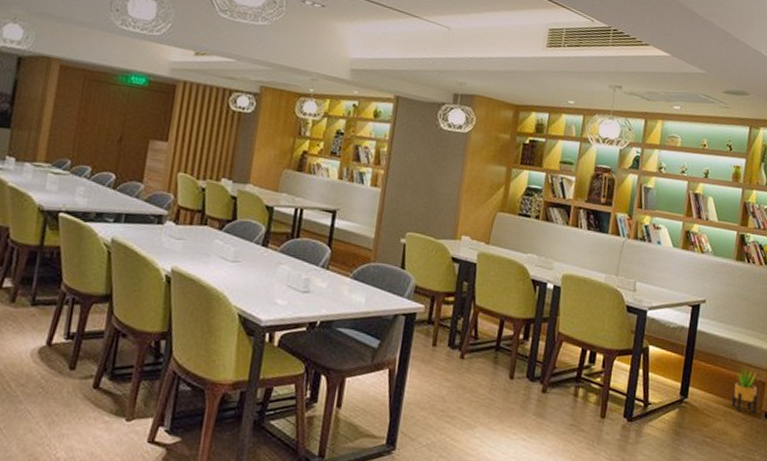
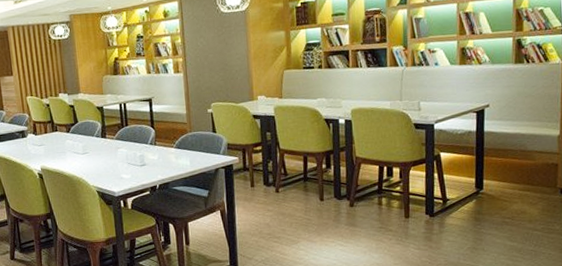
potted plant: present [732,368,758,414] -> none [526,155,552,192]

